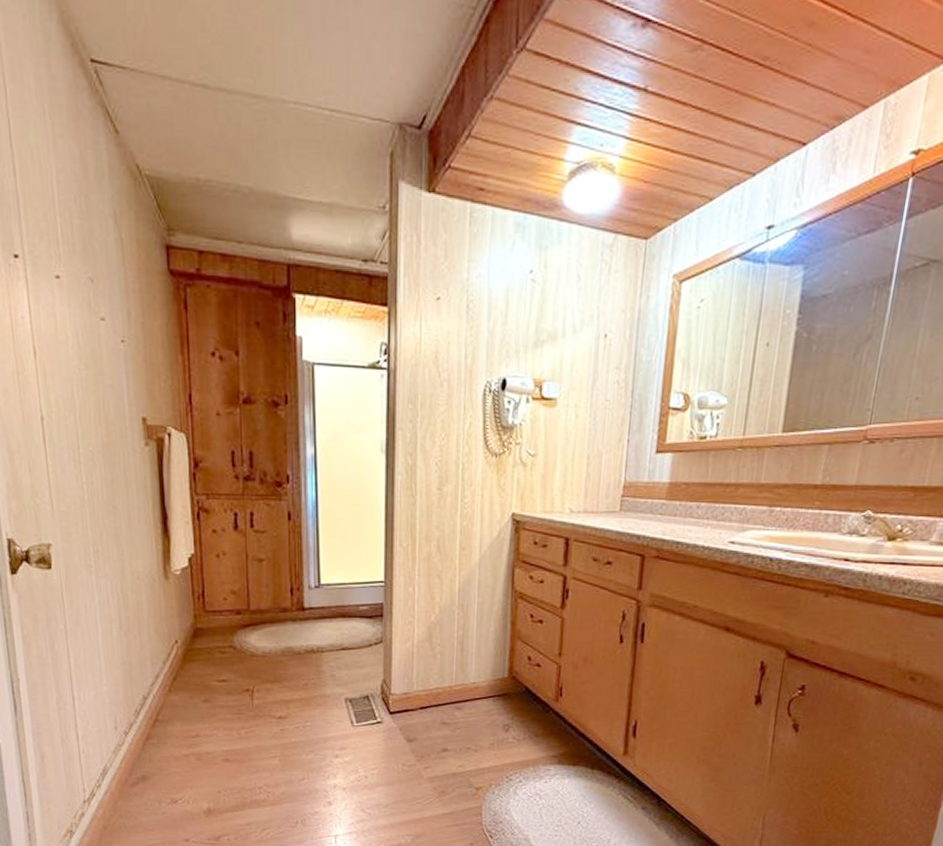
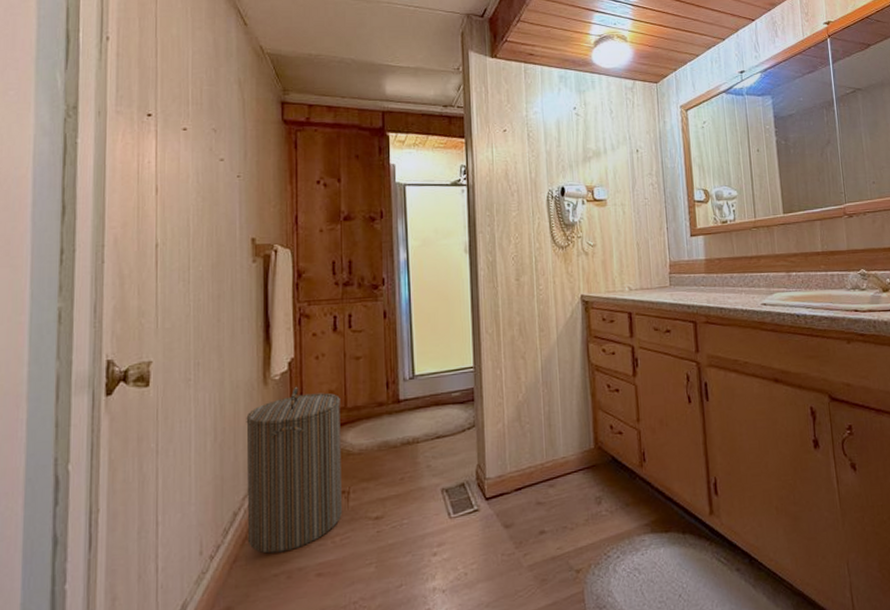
laundry hamper: none [149,583,248,737] -> present [246,386,343,554]

